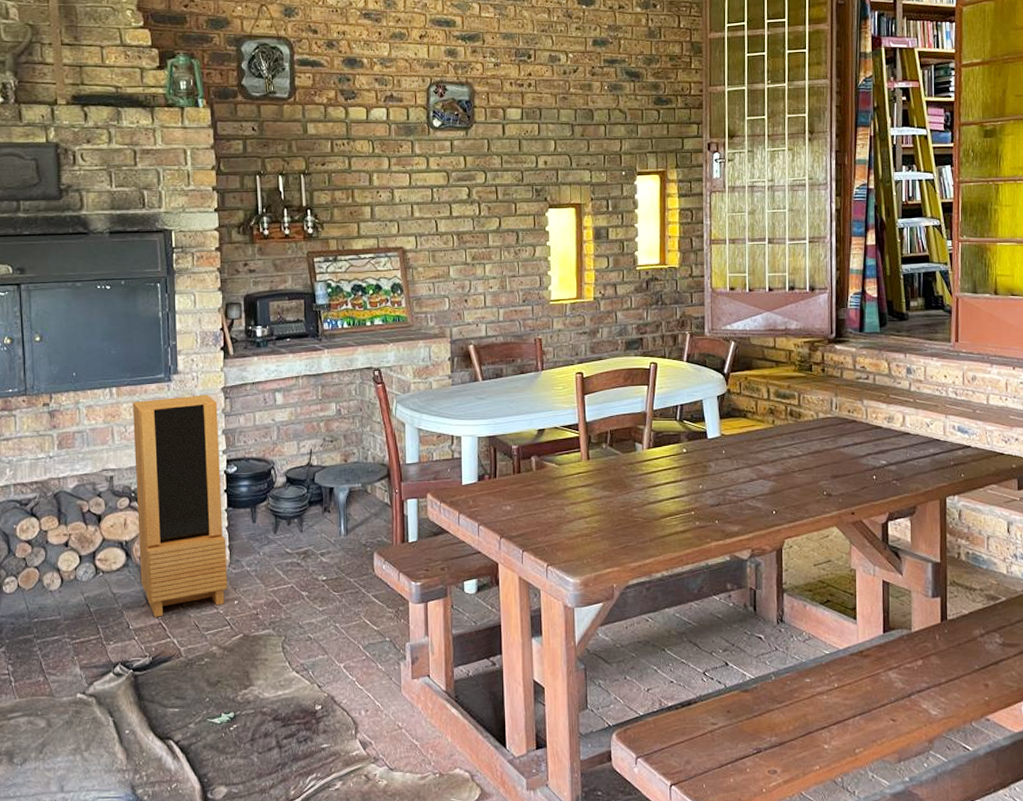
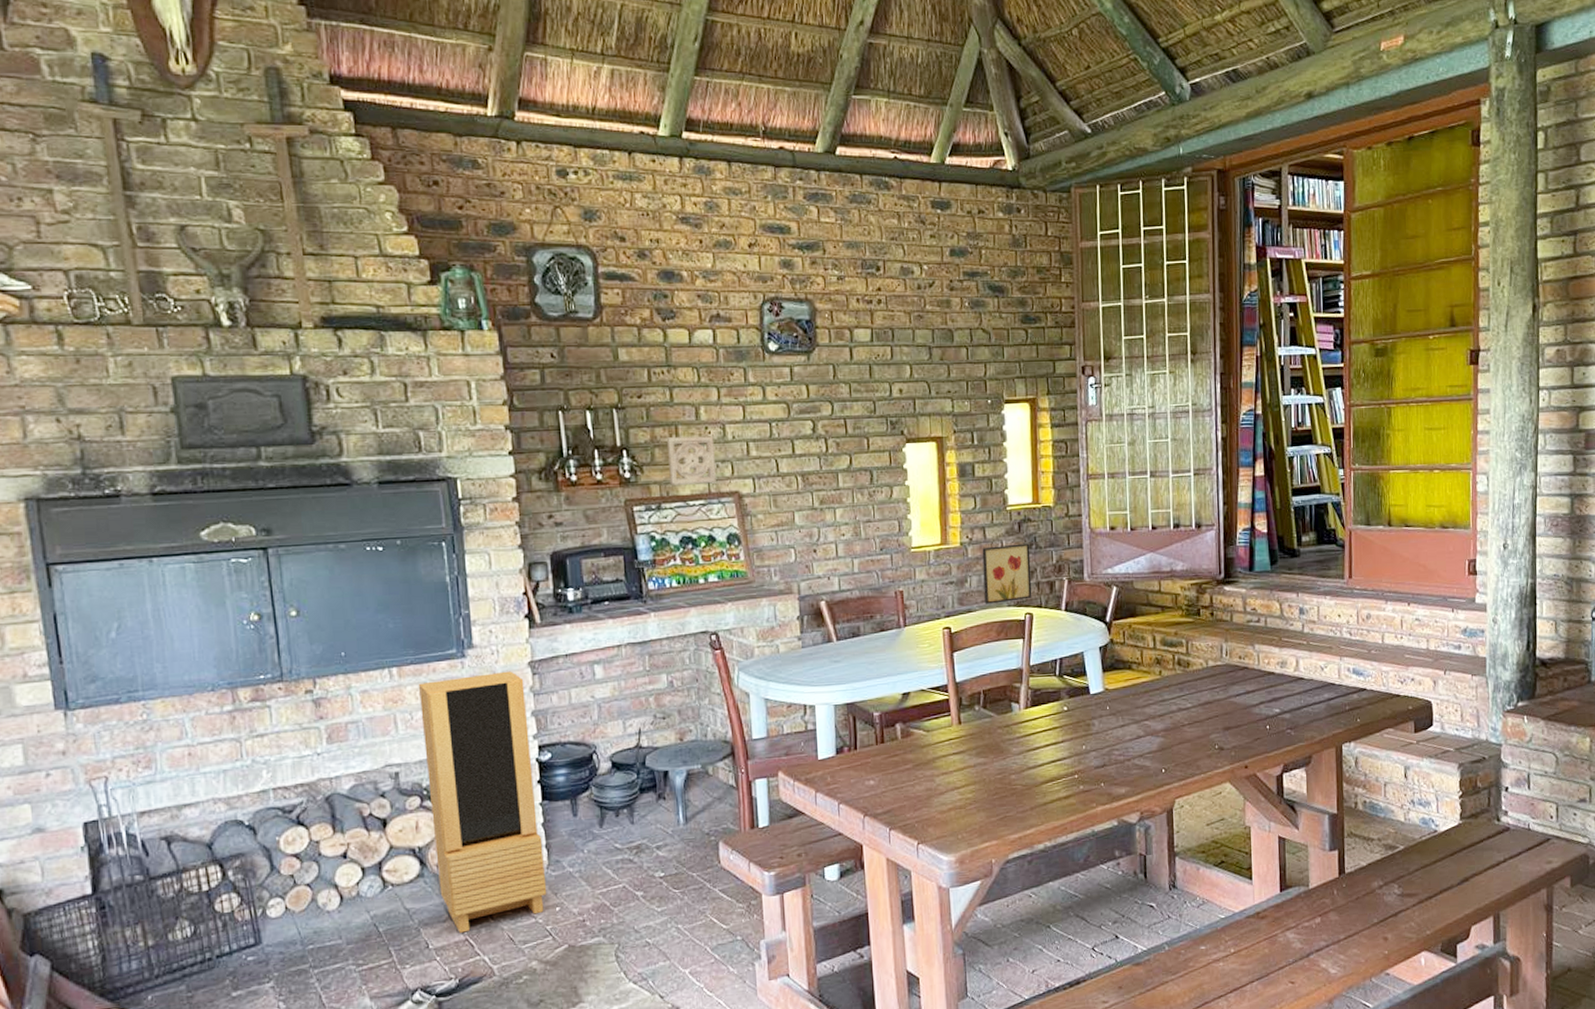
wall ornament: none [344,199,384,240] -> present [666,436,716,485]
wall art: none [613,300,657,353] -> present [982,543,1032,604]

